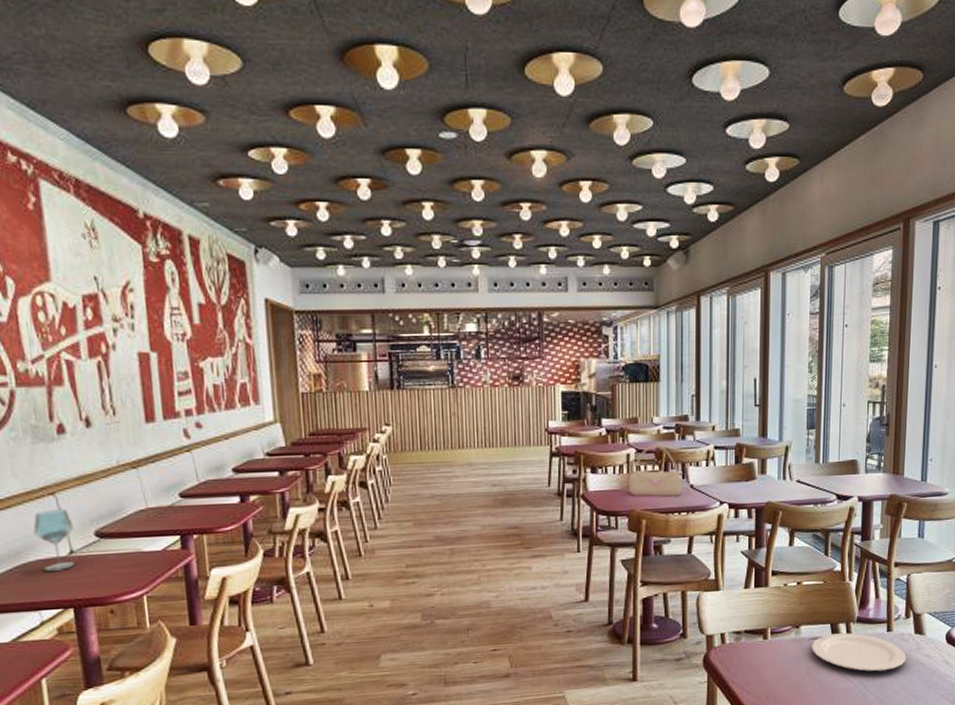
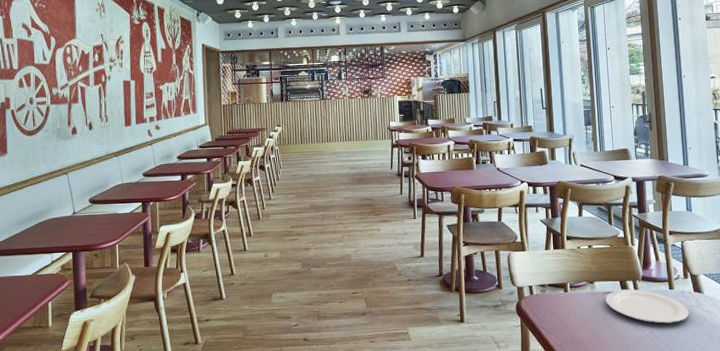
wine glass: present [33,508,75,573] -> none [52,183,77,227]
handbag: present [629,444,682,497] -> none [450,138,491,177]

